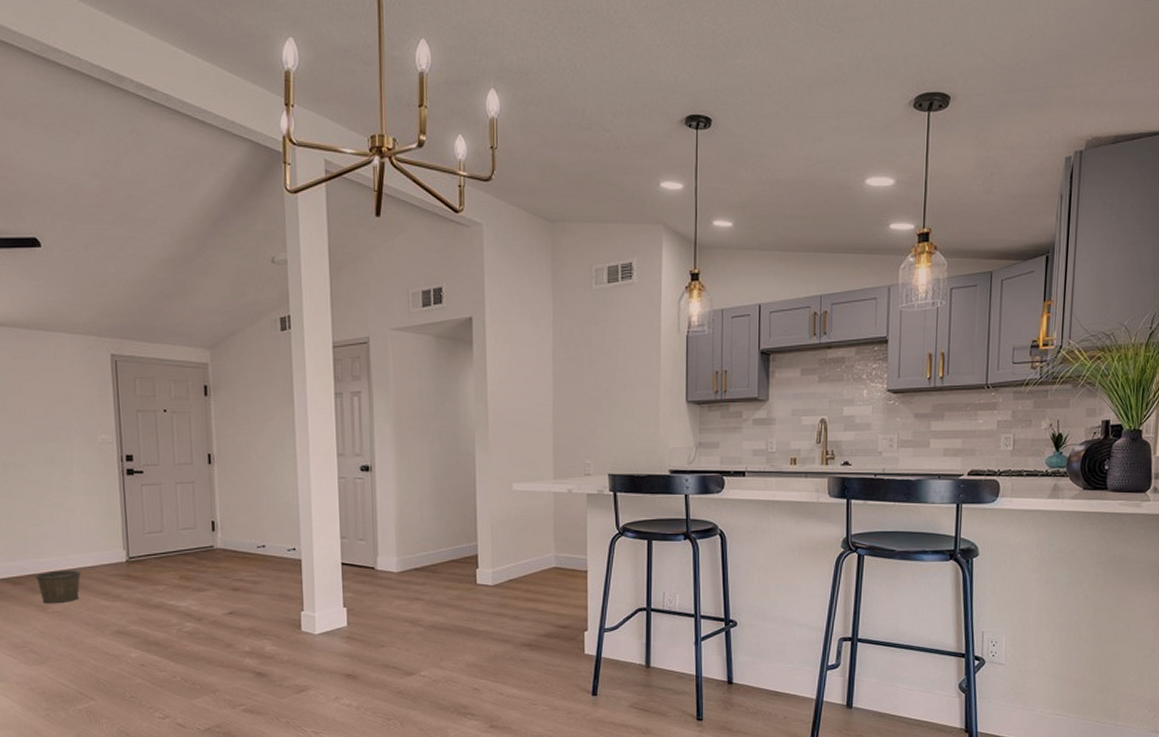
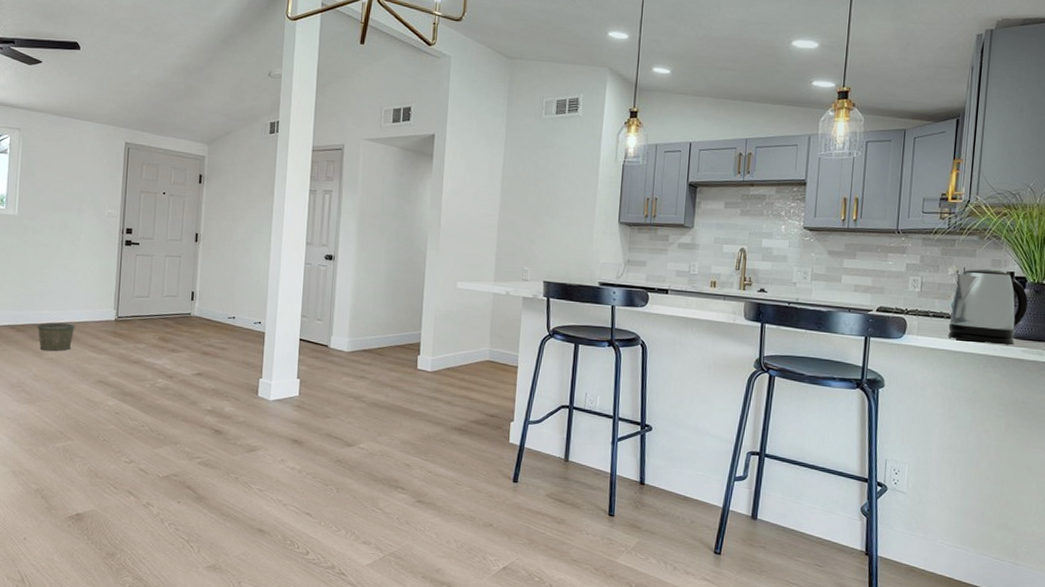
kettle: none [1042,419,1125,500] -> present [948,268,1029,346]

